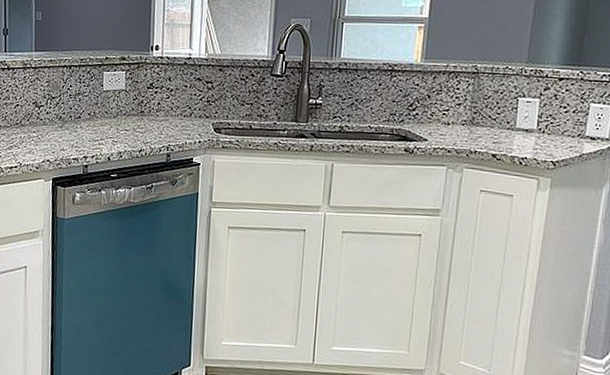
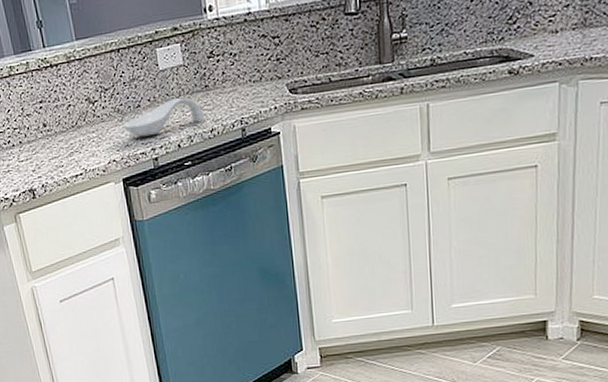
spoon rest: none [62,117,136,145] -> present [123,98,205,137]

